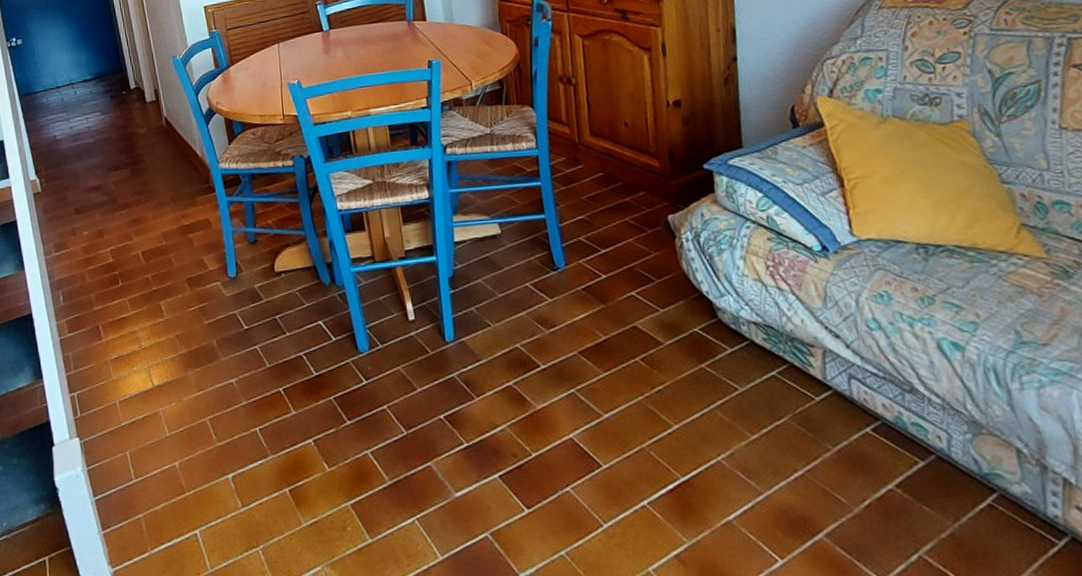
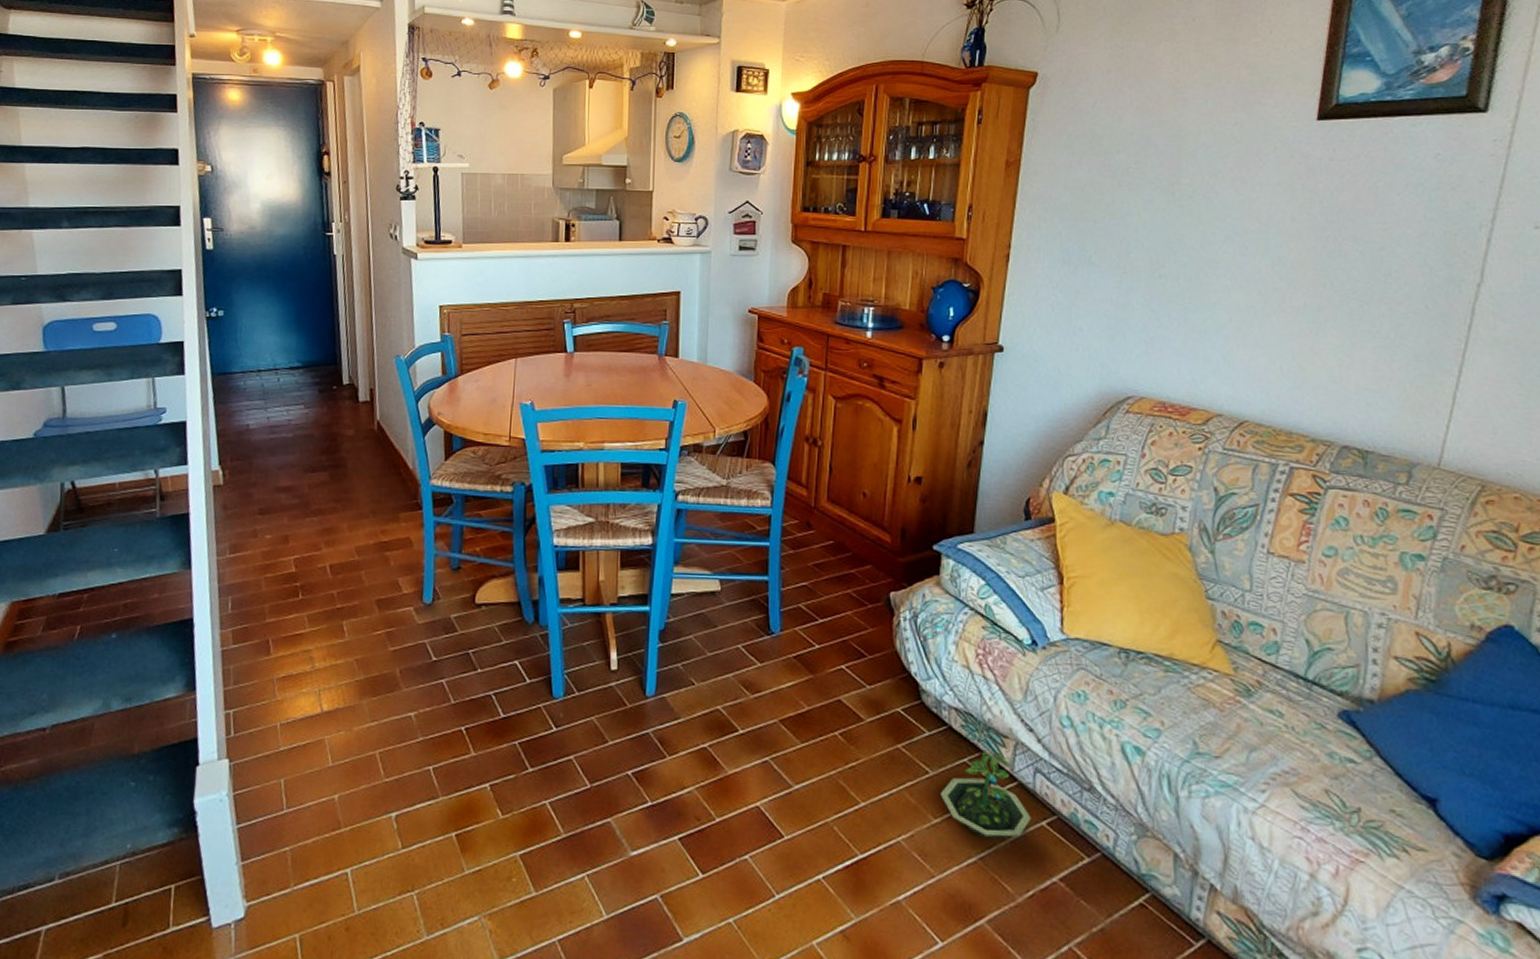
terrarium: none [753,362,854,450] -> present [940,751,1031,839]

